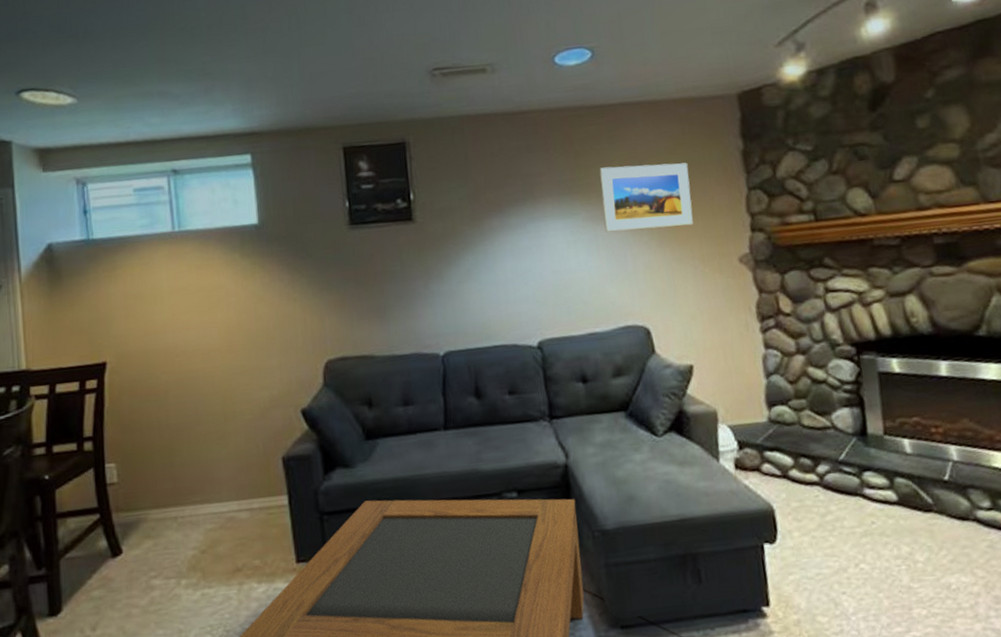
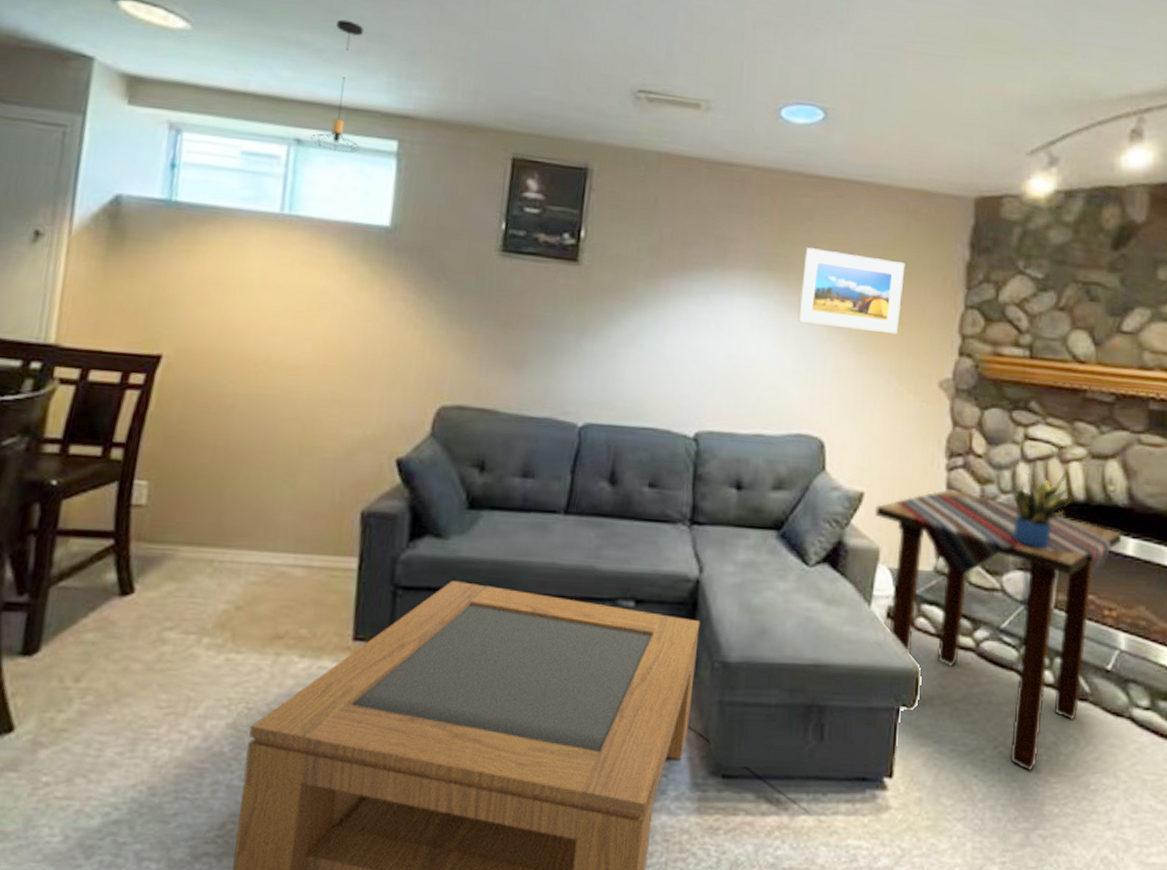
pendant light: none [183,67,223,174] -> present [310,19,364,153]
side table: none [705,347,934,581] -> present [874,489,1122,771]
potted plant: none [826,309,881,385] -> present [1013,467,1072,548]

